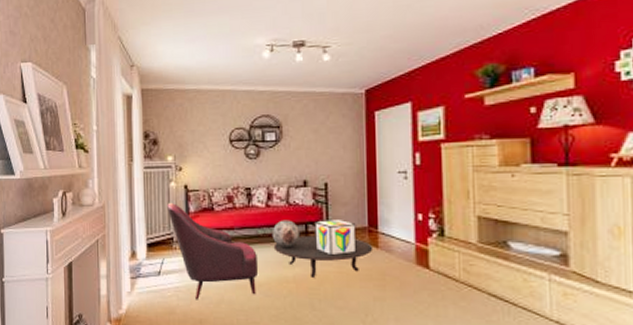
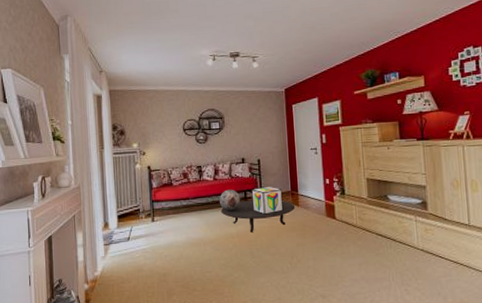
armchair: present [167,202,259,300] -> none [134,180,210,258]

